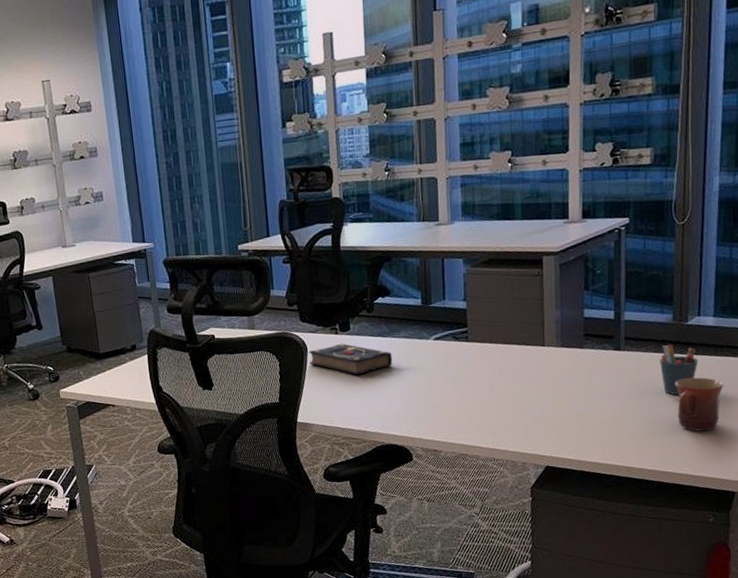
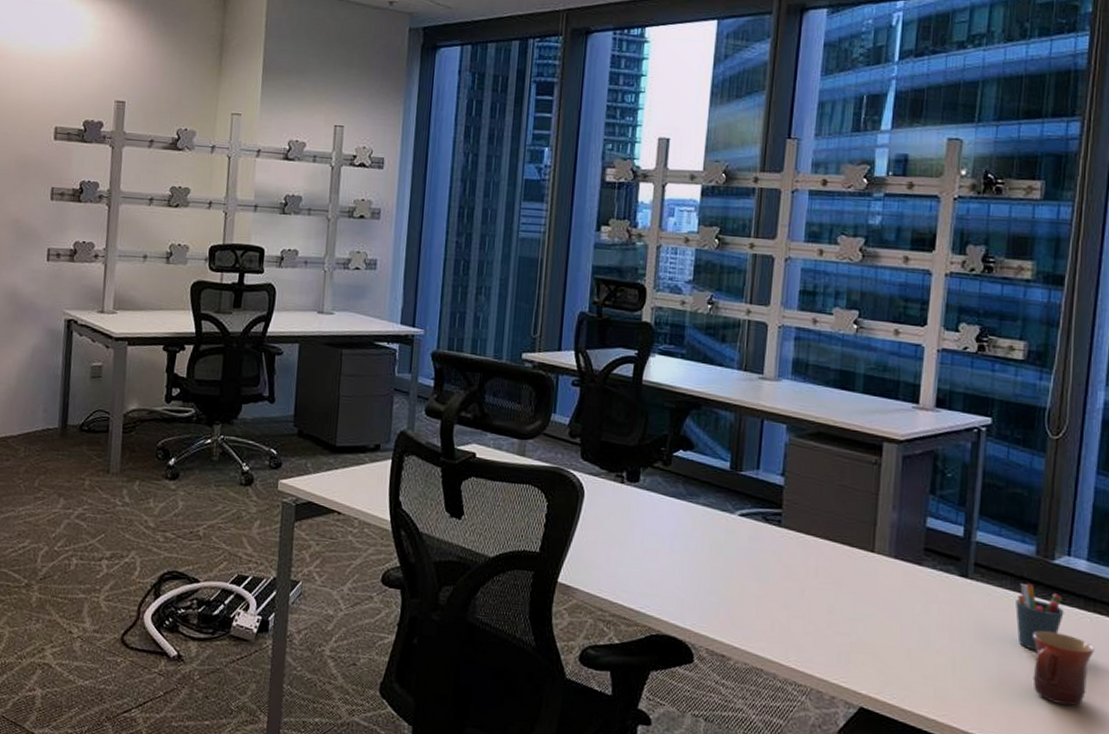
book: present [309,343,393,375] -> none [584,495,686,540]

